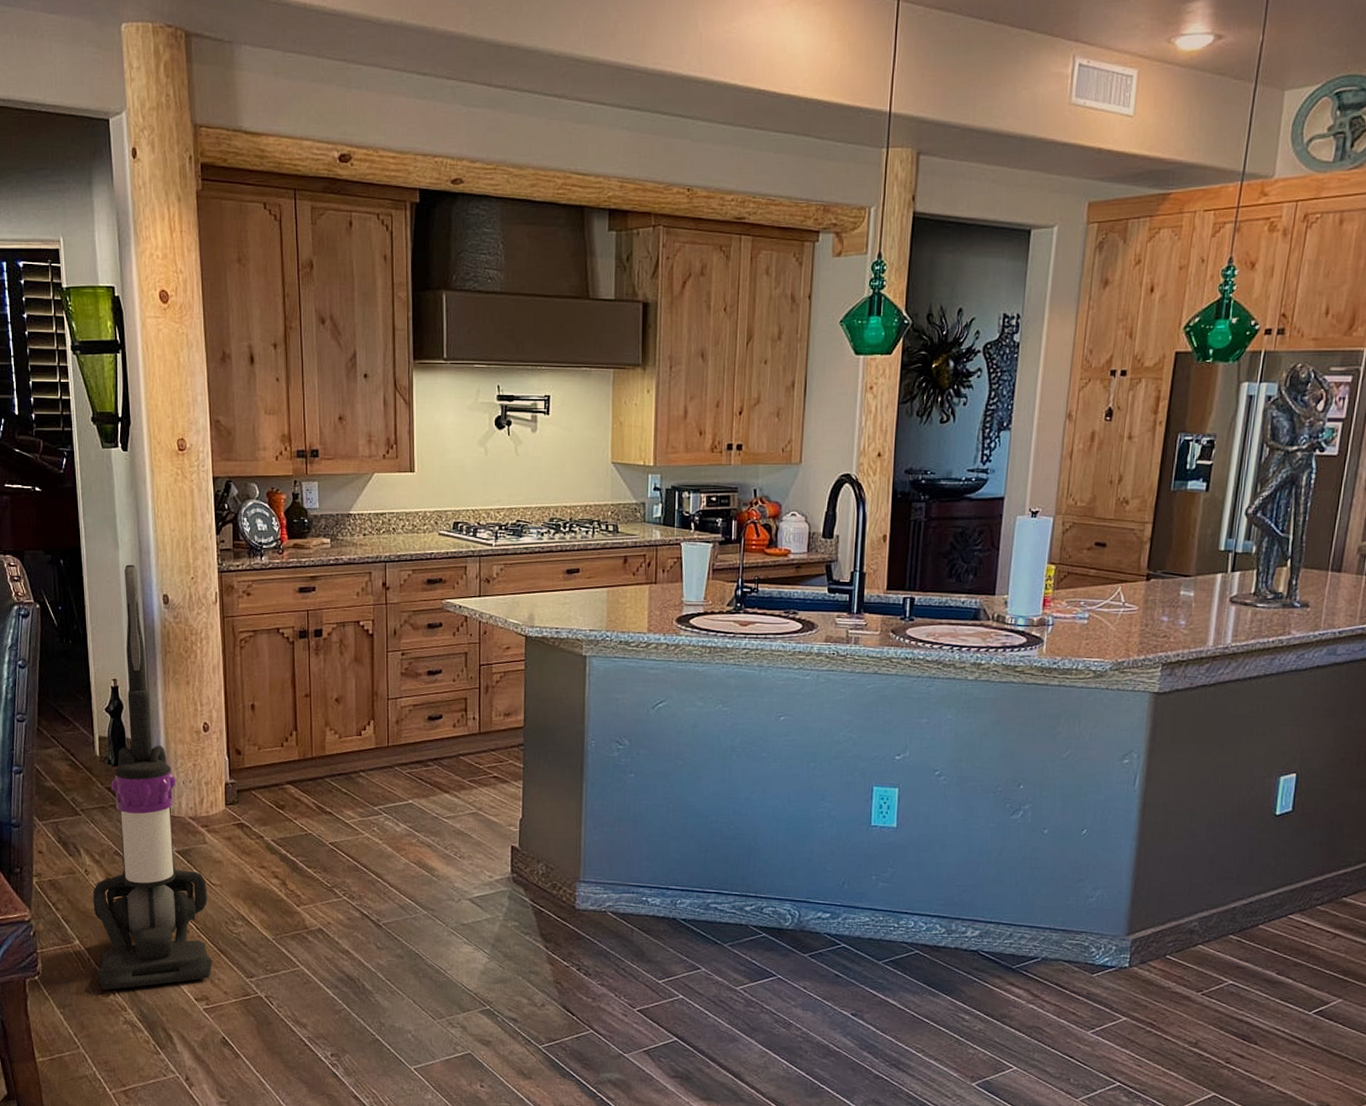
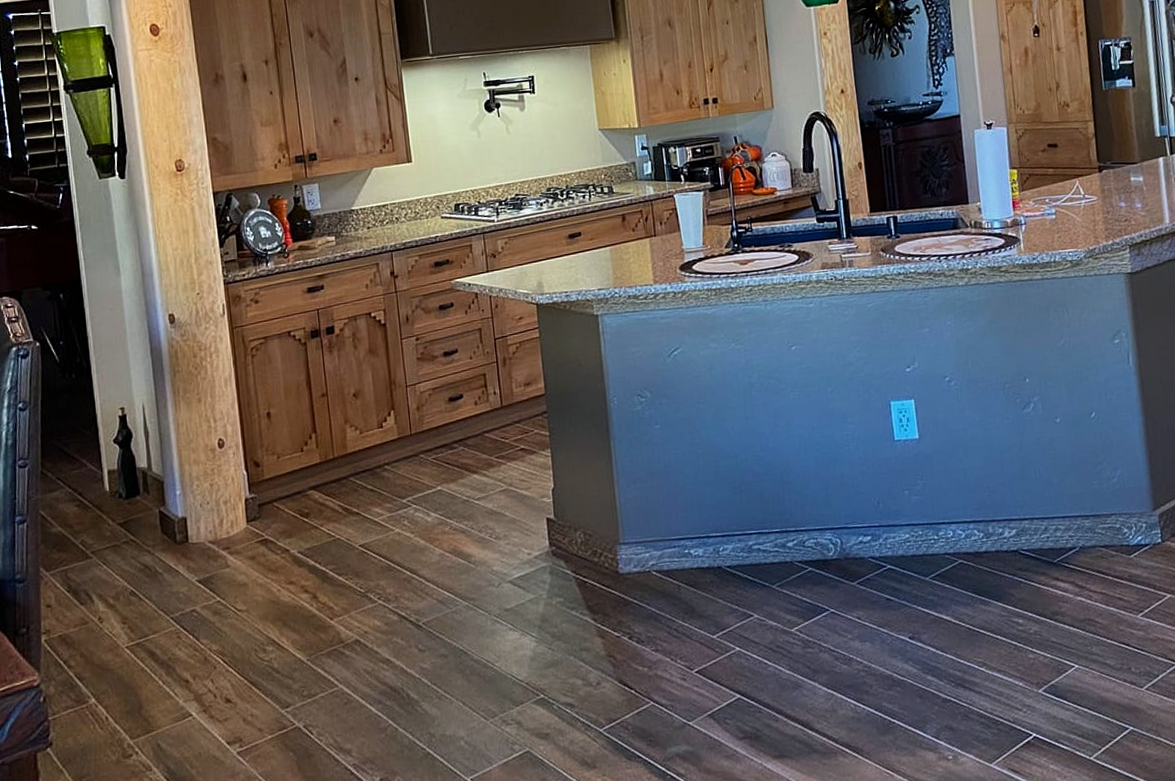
vacuum cleaner: present [93,564,213,990] -> none [108,288,244,751]

